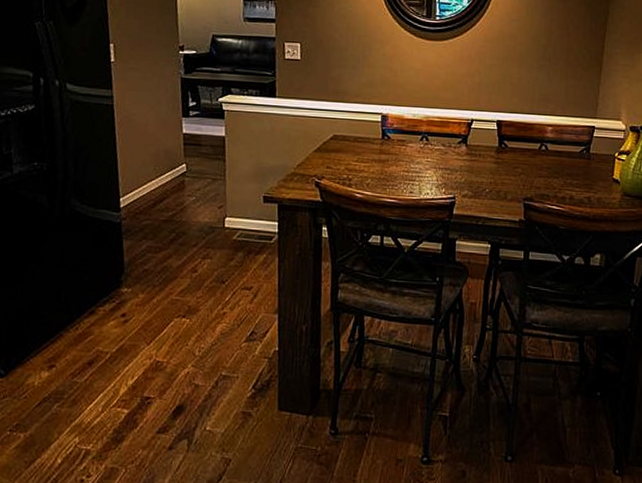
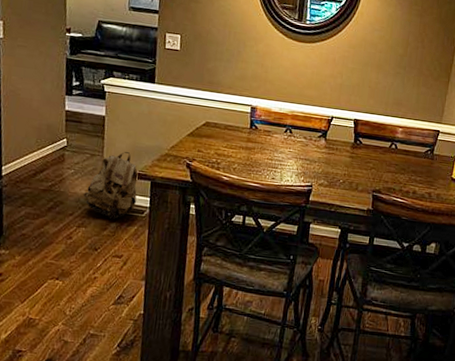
backpack: none [207,174,264,248] -> present [84,152,138,219]

